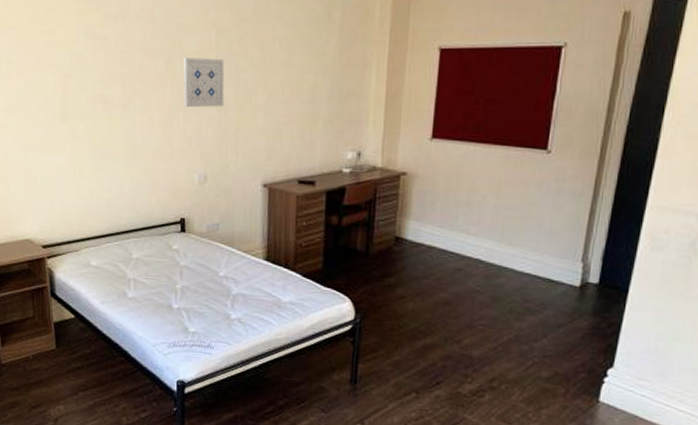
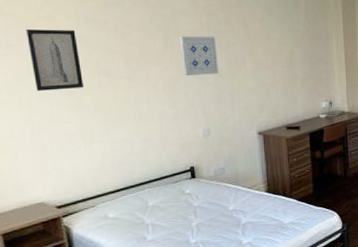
wall art: none [26,44,79,116] -> present [25,28,85,91]

